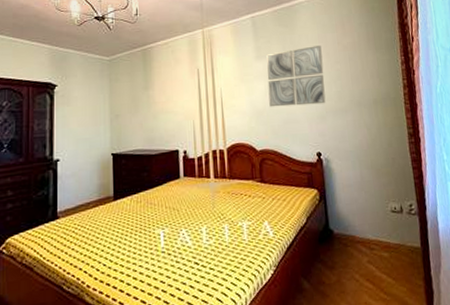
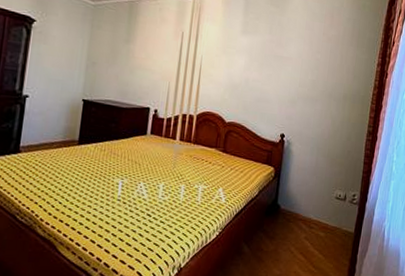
wall art: present [266,46,326,107] -> none [246,30,307,90]

